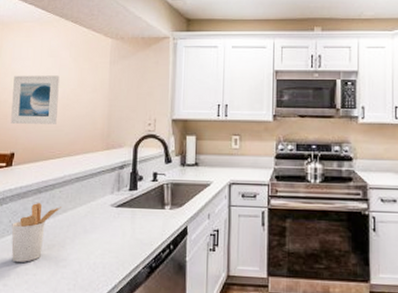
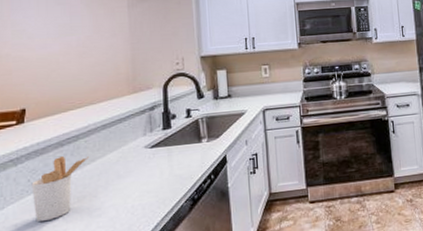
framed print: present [11,75,60,124] -> none [15,23,73,78]

